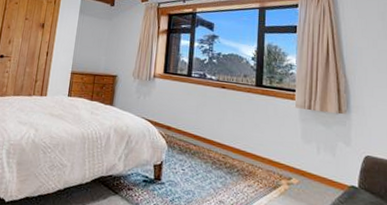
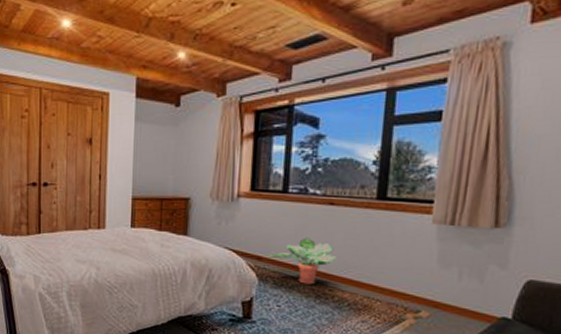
potted plant: none [175,113,228,153] -> present [267,237,337,285]

